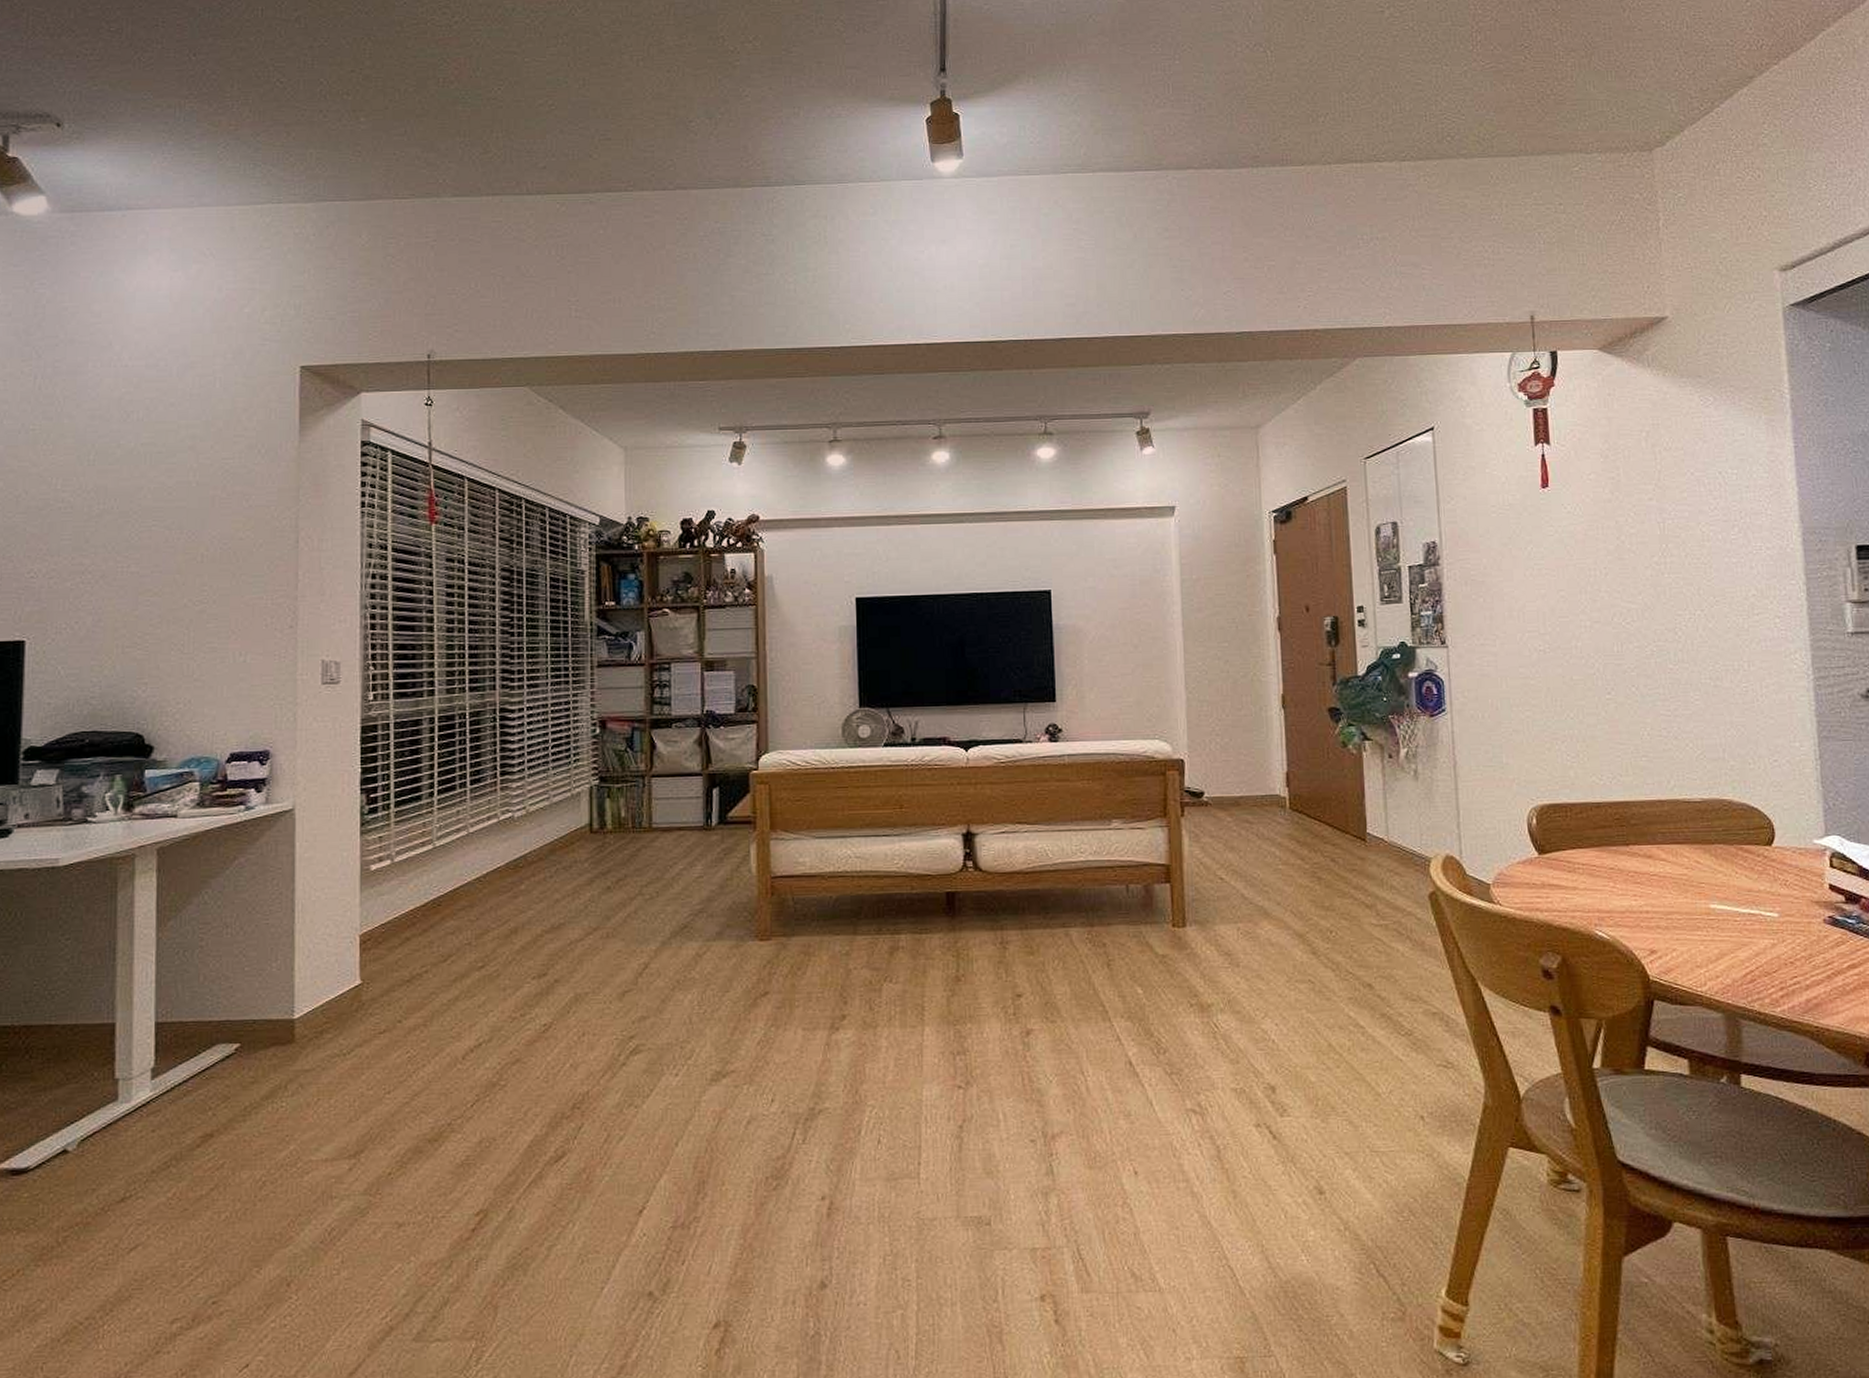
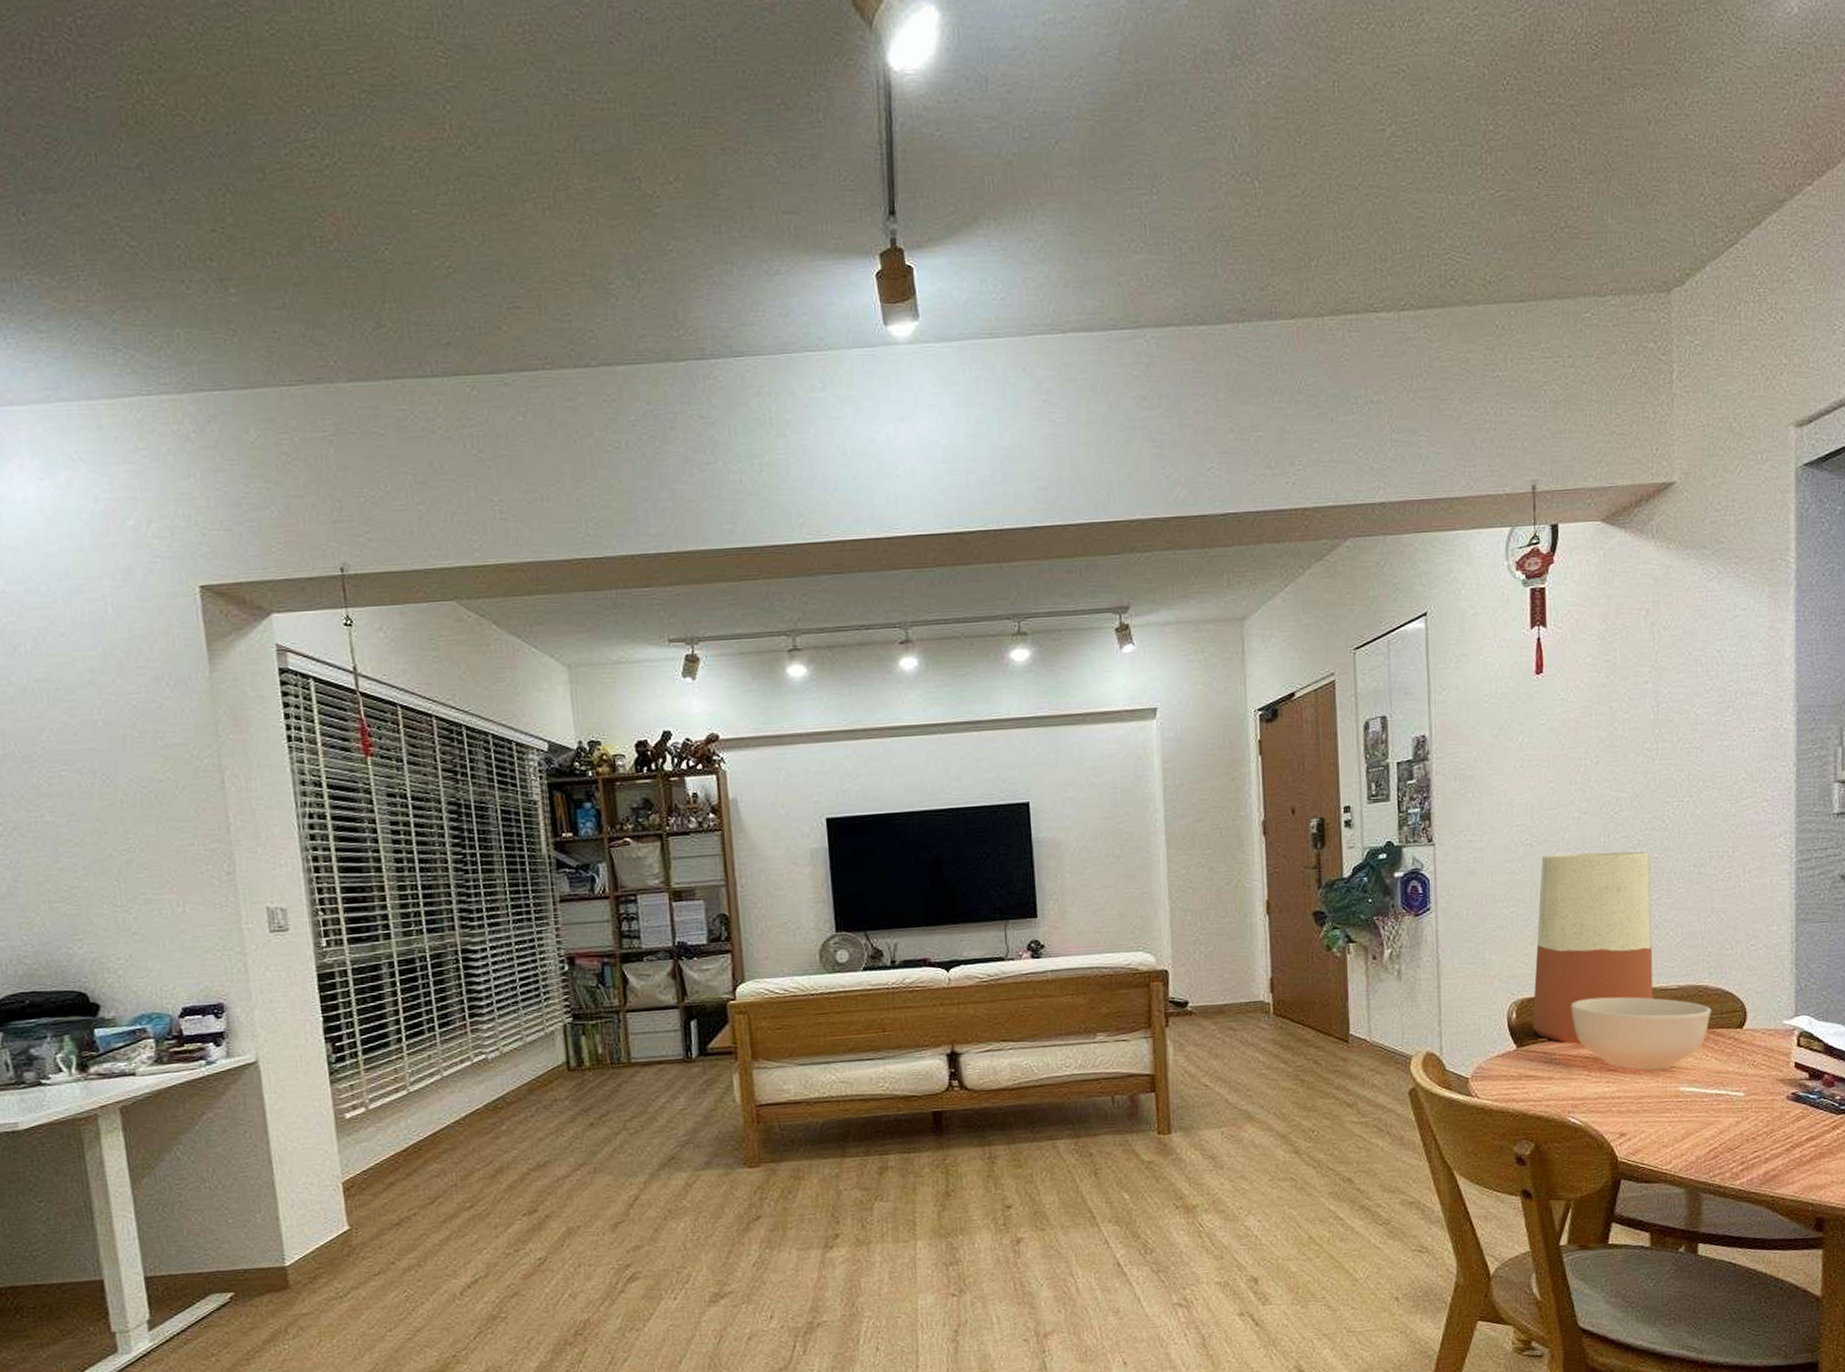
vase: none [1553,661,1677,854] -> present [1532,851,1653,1044]
bowl: none [1591,807,1738,885] -> present [1570,997,1711,1071]

